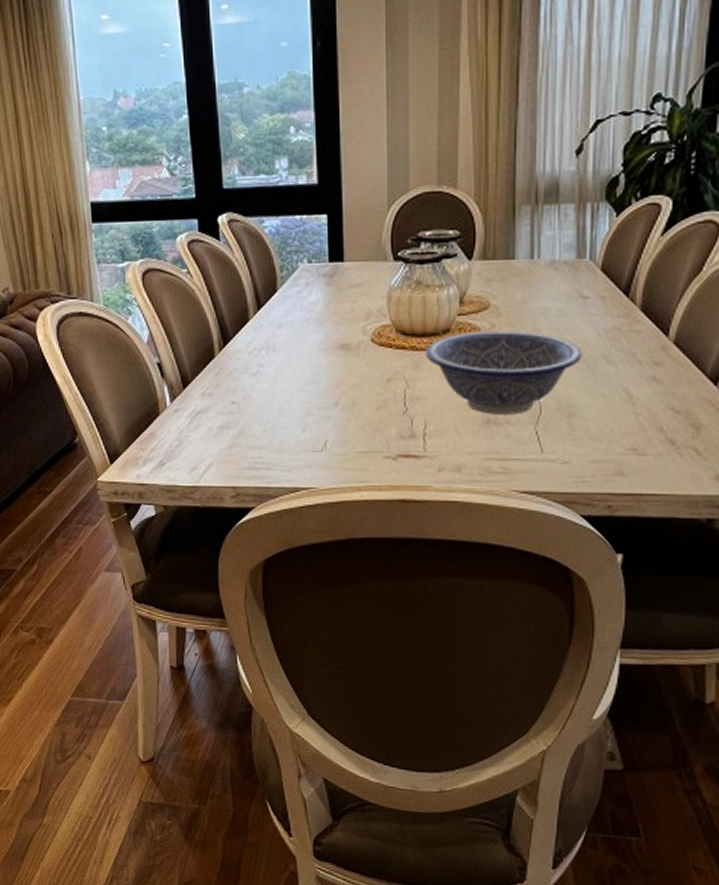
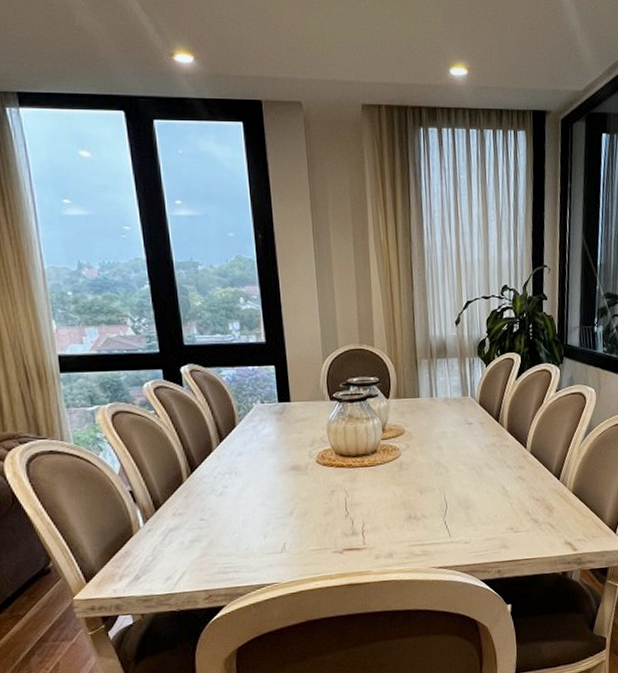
decorative bowl: present [424,330,583,415] -> none [358,449,472,512]

